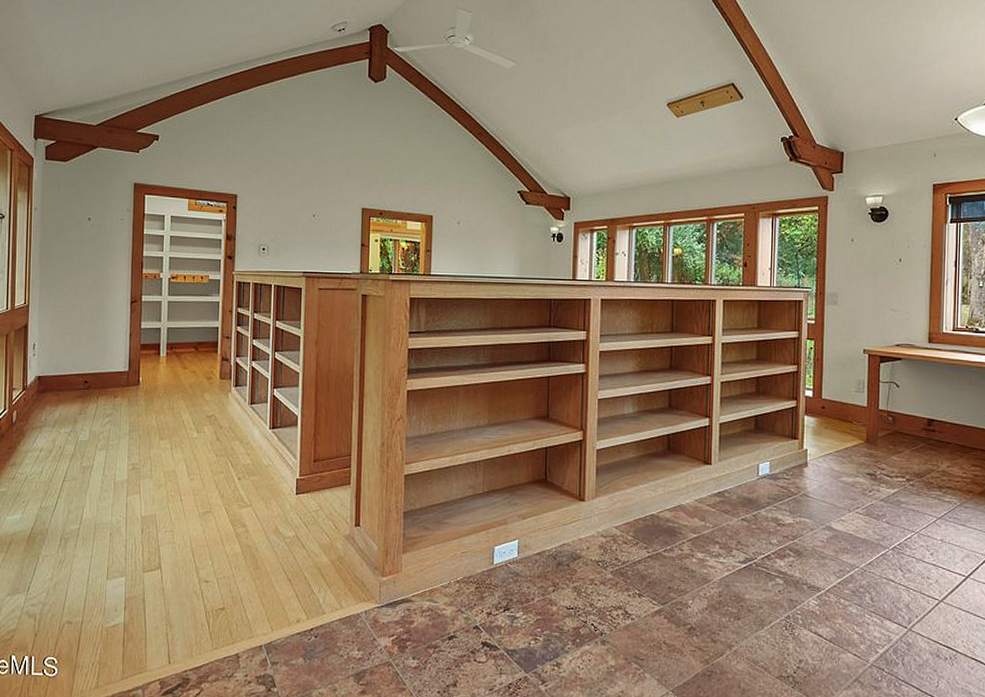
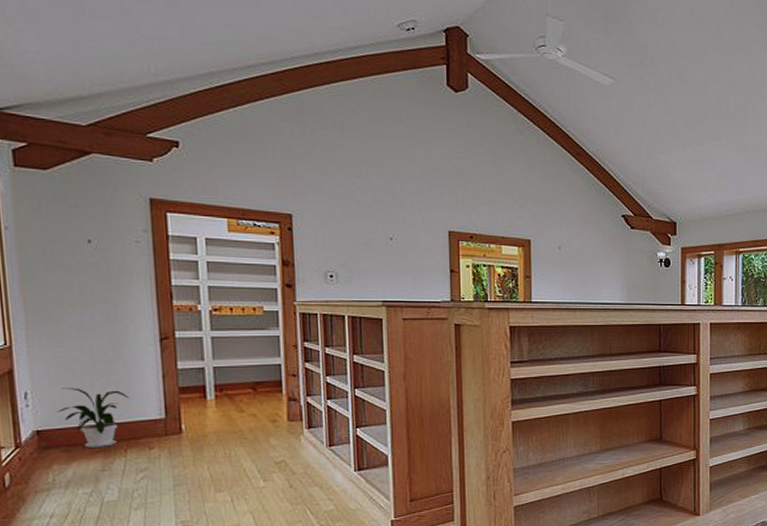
house plant: none [53,341,105,394] -> present [56,388,130,448]

